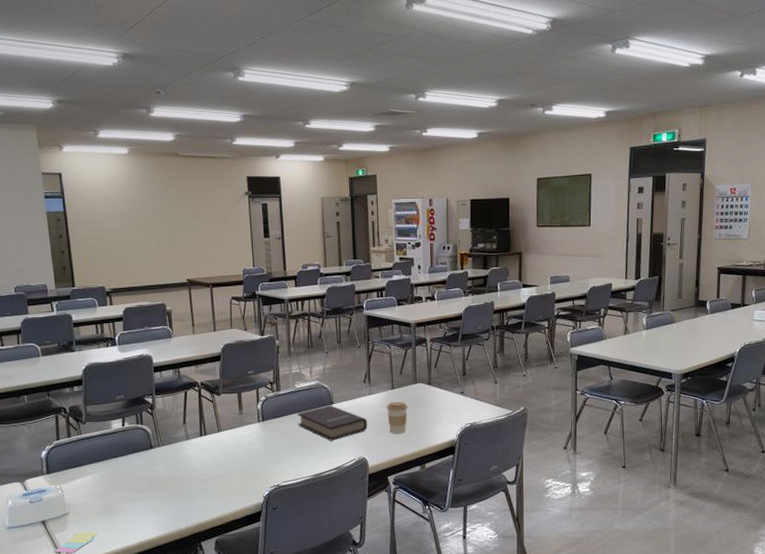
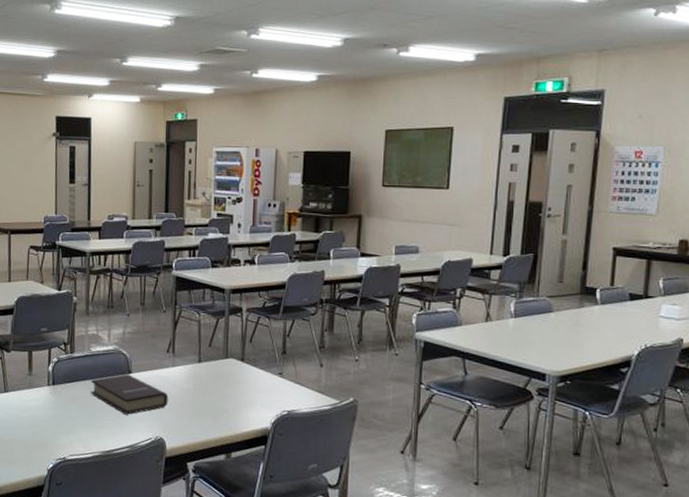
coffee cup: present [386,401,408,434] -> none [190,377,215,415]

